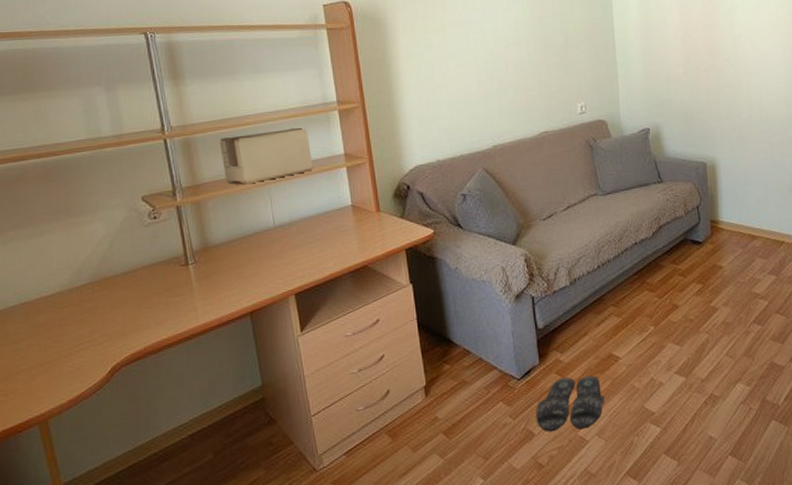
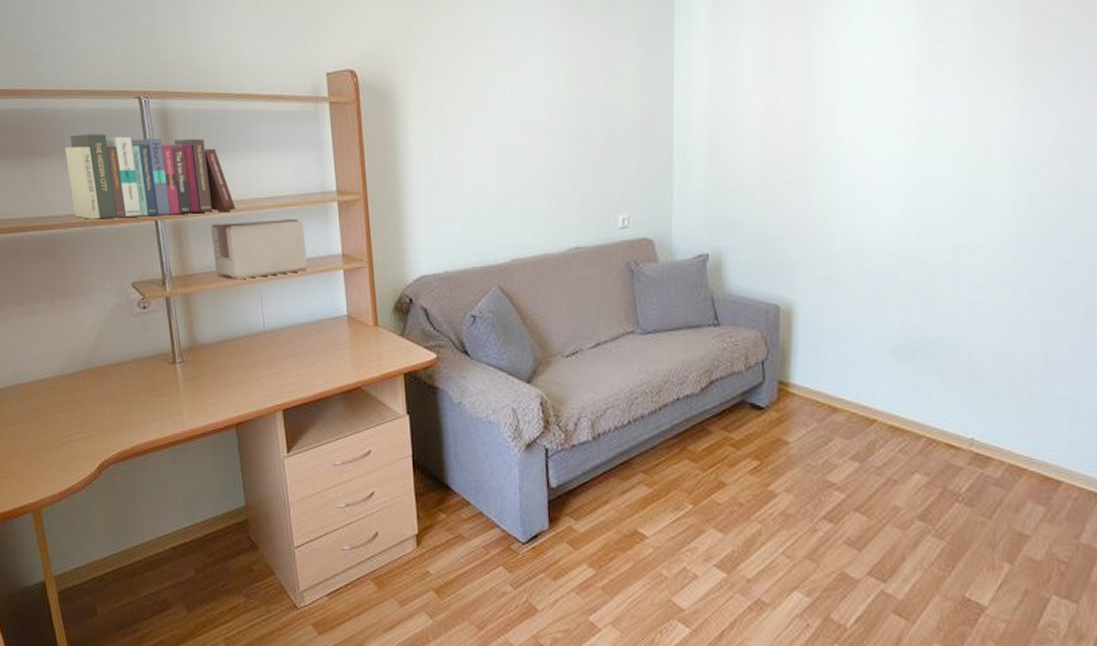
books: none [70,66,243,144] -> present [65,134,236,219]
slippers: present [535,375,606,432] -> none [540,550,625,614]

